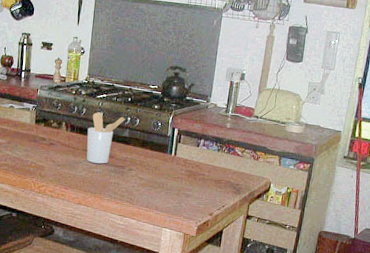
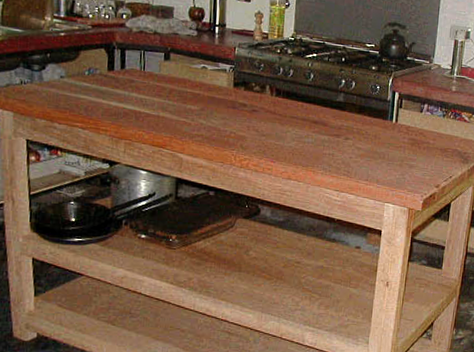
utensil holder: present [86,112,126,164] -> none [295,73,339,133]

